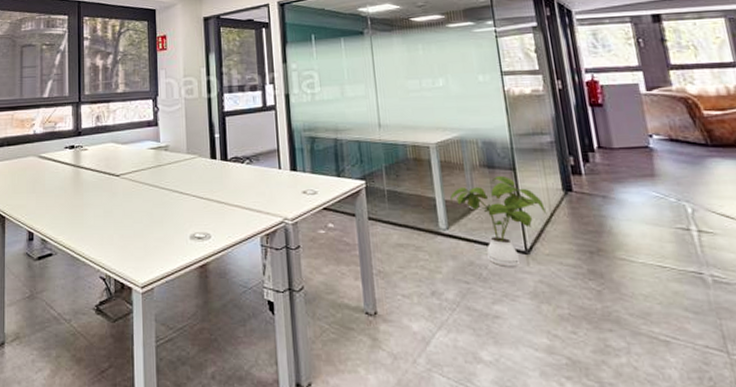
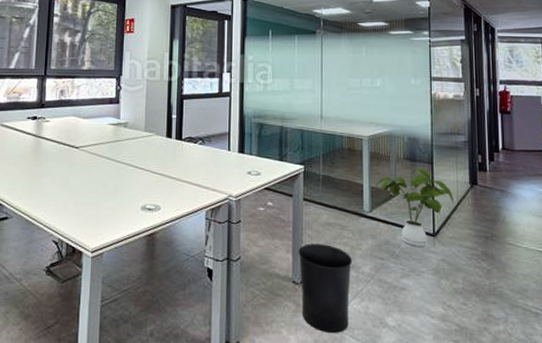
waste bin: none [368,268,436,371] -> present [298,243,353,333]

